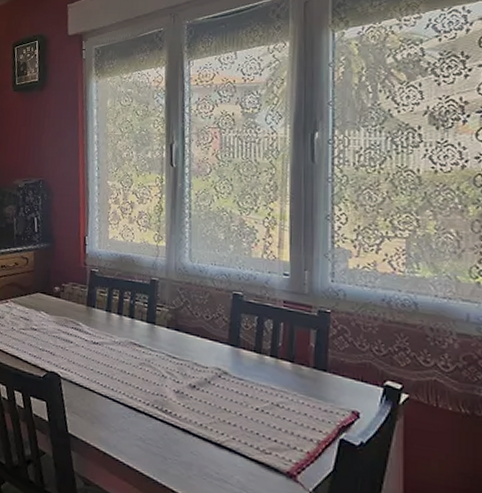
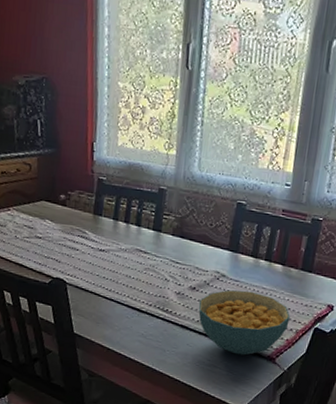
cereal bowl: none [200,389,308,470] -> present [198,290,290,355]

